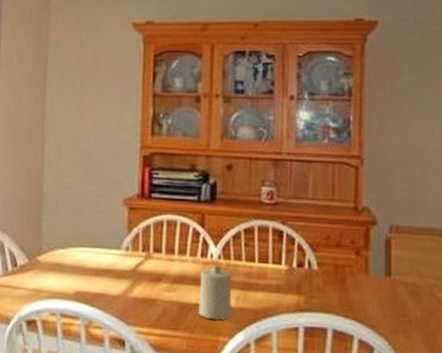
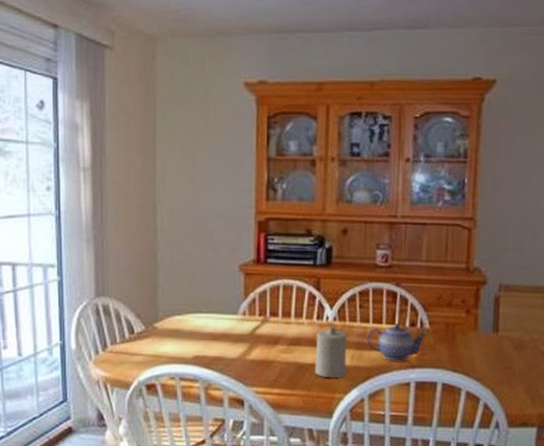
teapot: none [252,263,315,304] -> present [367,323,427,361]

